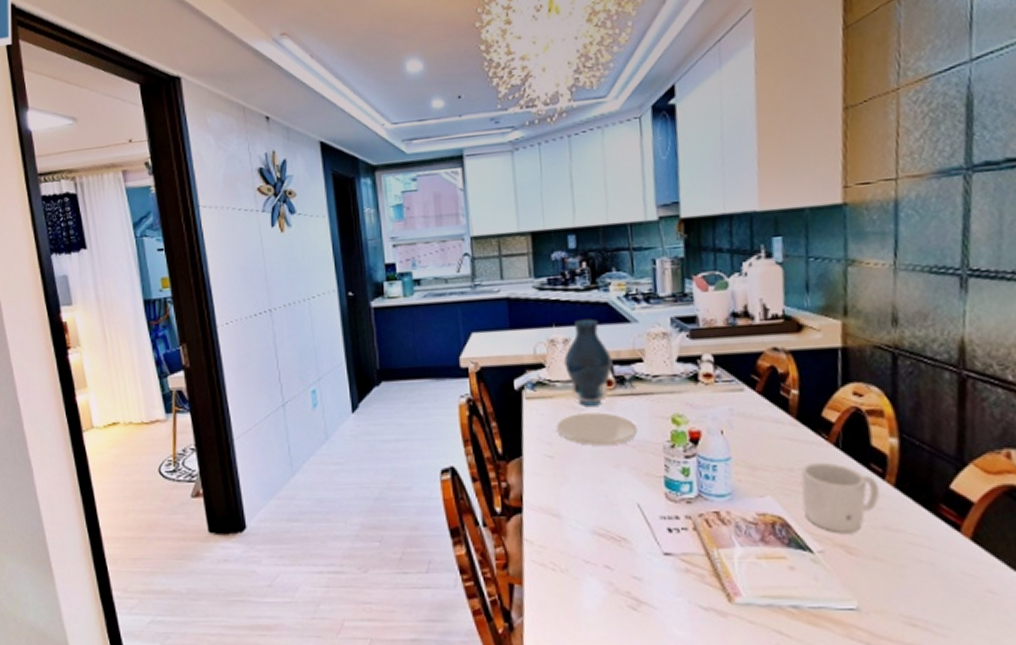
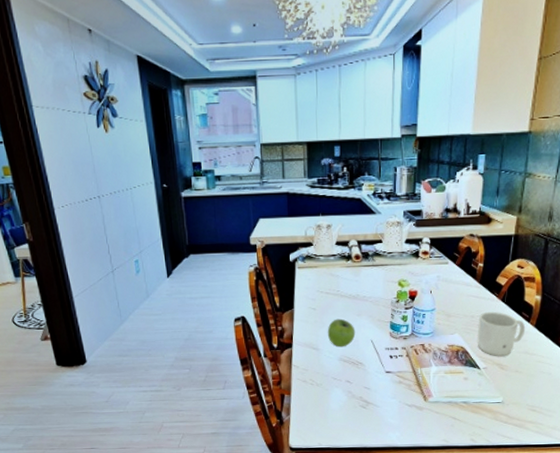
plate: present [556,412,638,445] -> none [319,278,375,301]
vase: present [564,319,613,406] -> none [327,210,361,274]
fruit: none [571,471,614,514] -> present [327,318,356,347]

